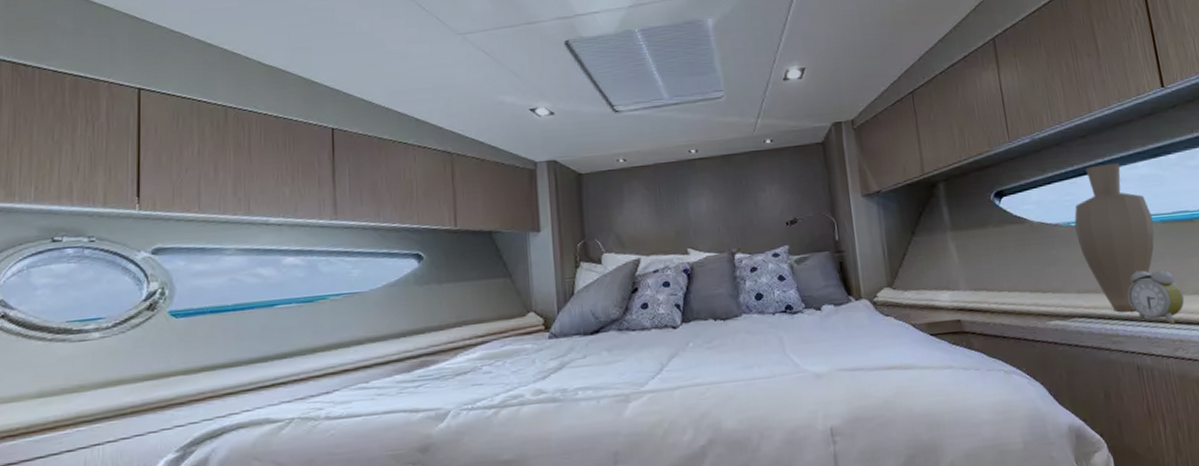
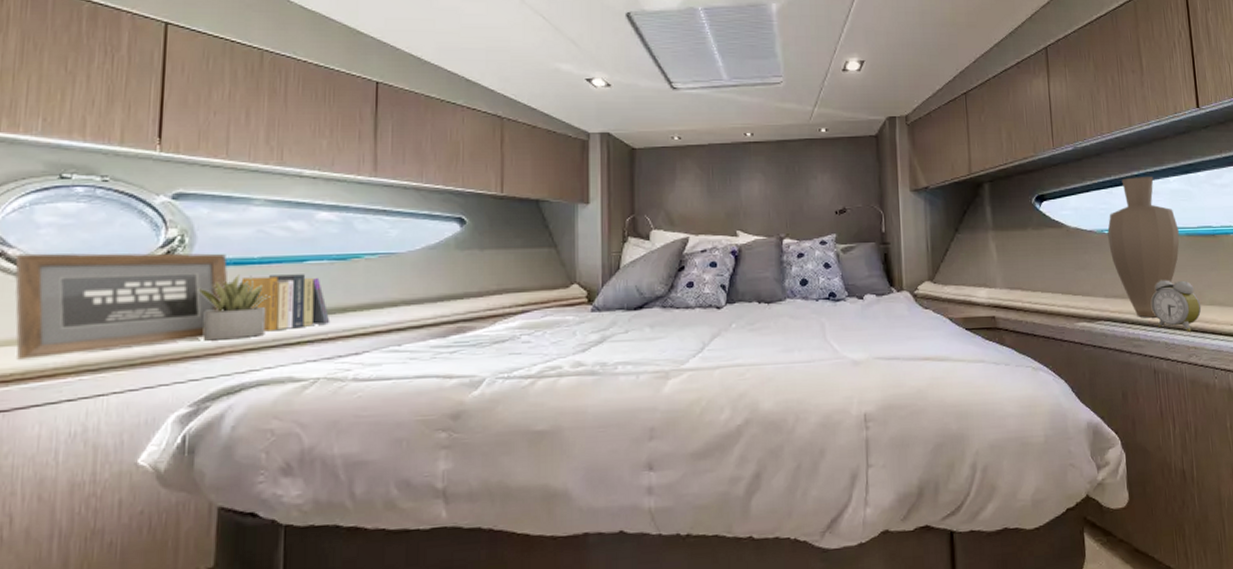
picture frame: none [16,303,205,415] -> present [15,253,228,360]
succulent plant: none [179,322,245,388] -> present [198,275,270,341]
books: none [218,318,302,376] -> present [241,274,331,332]

